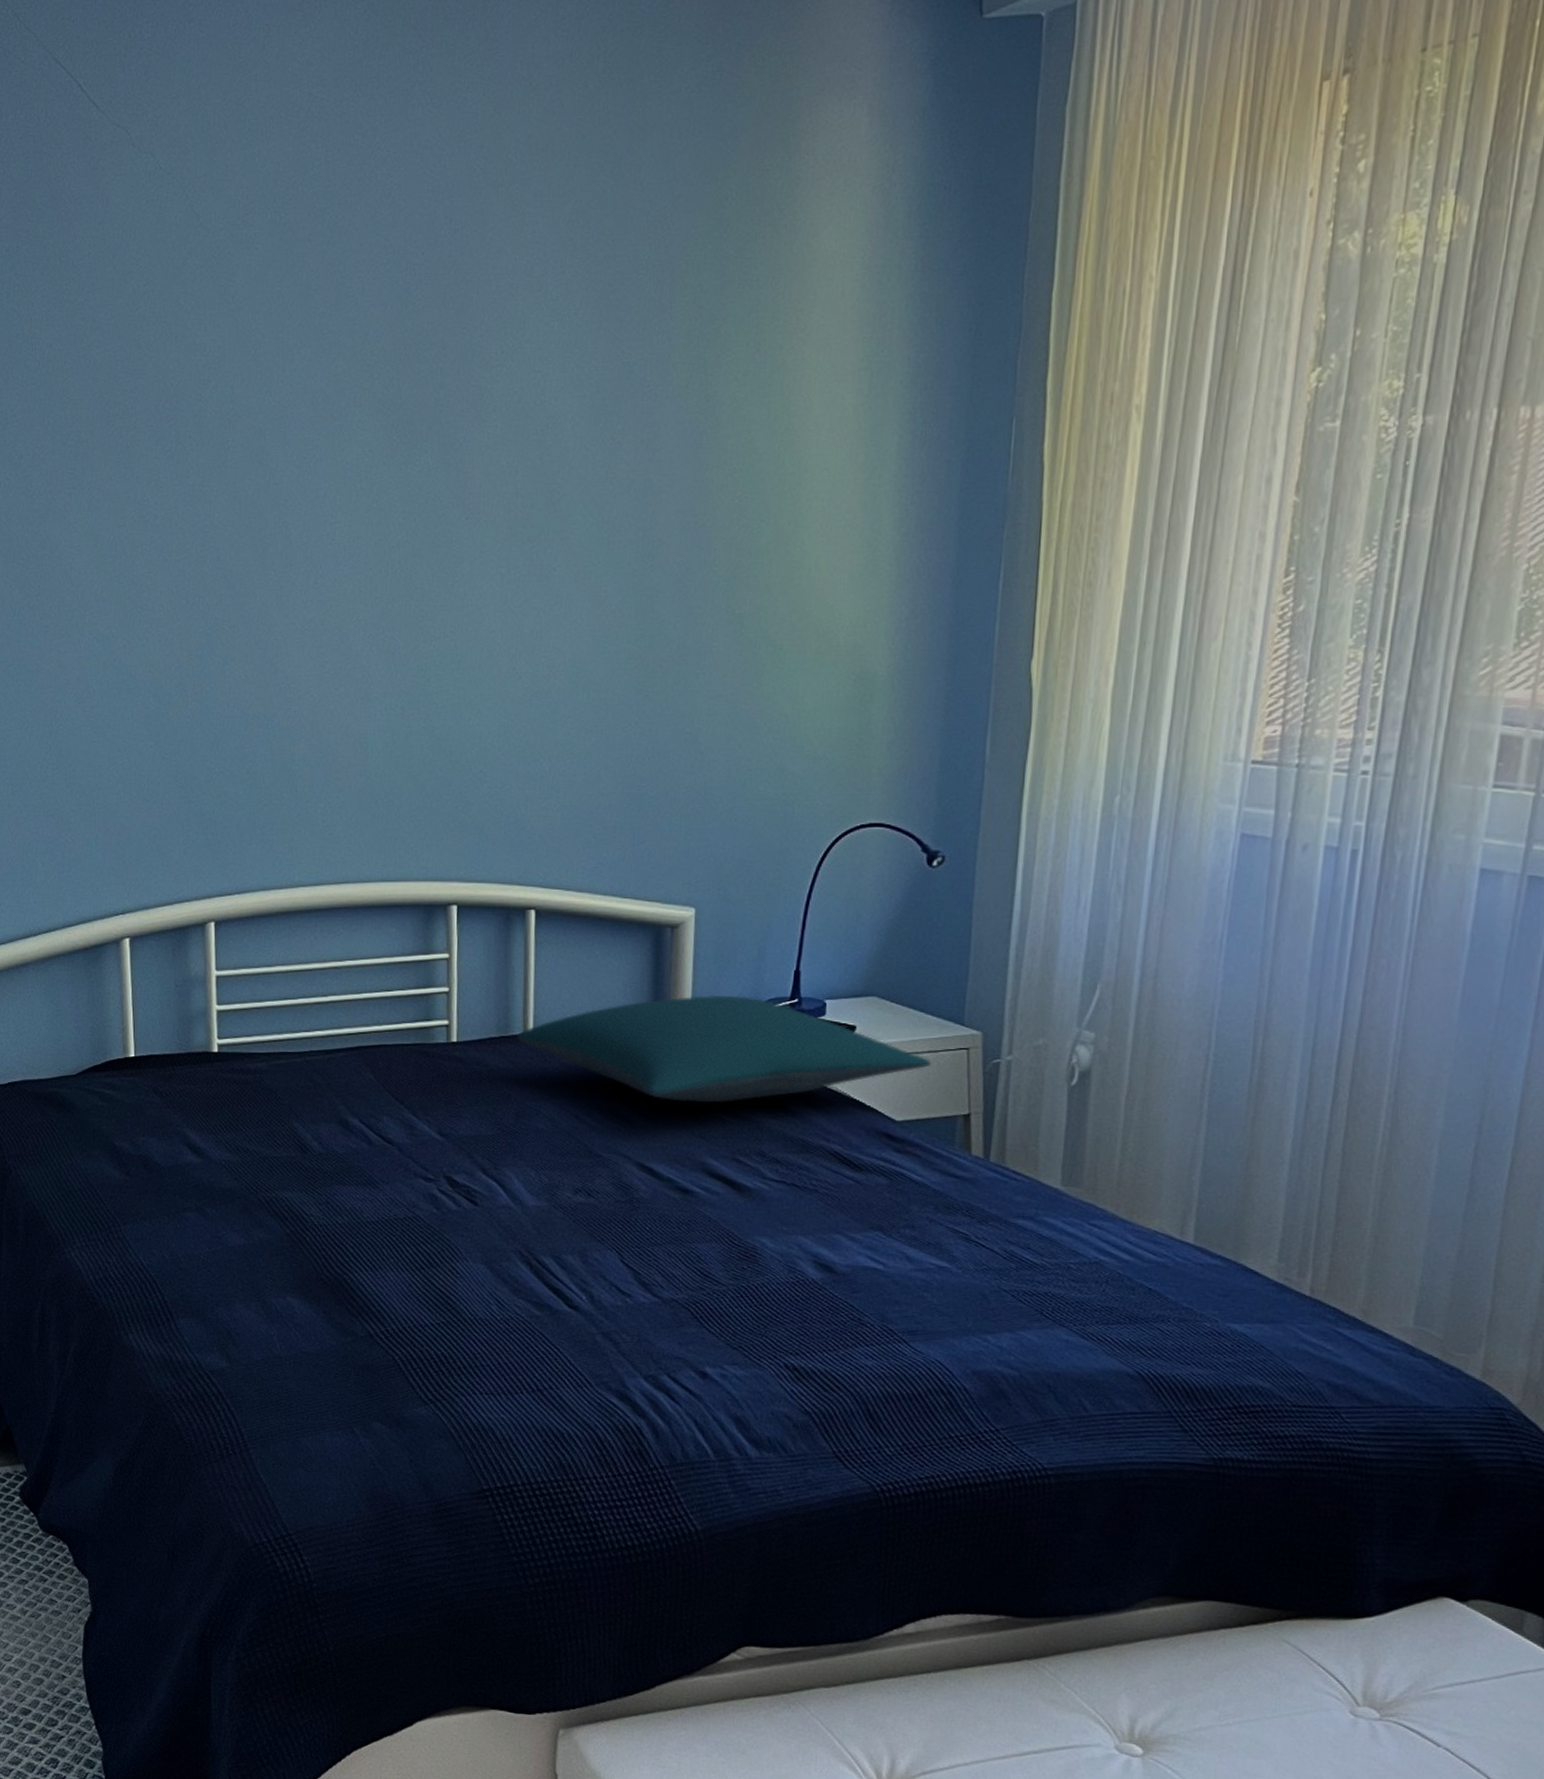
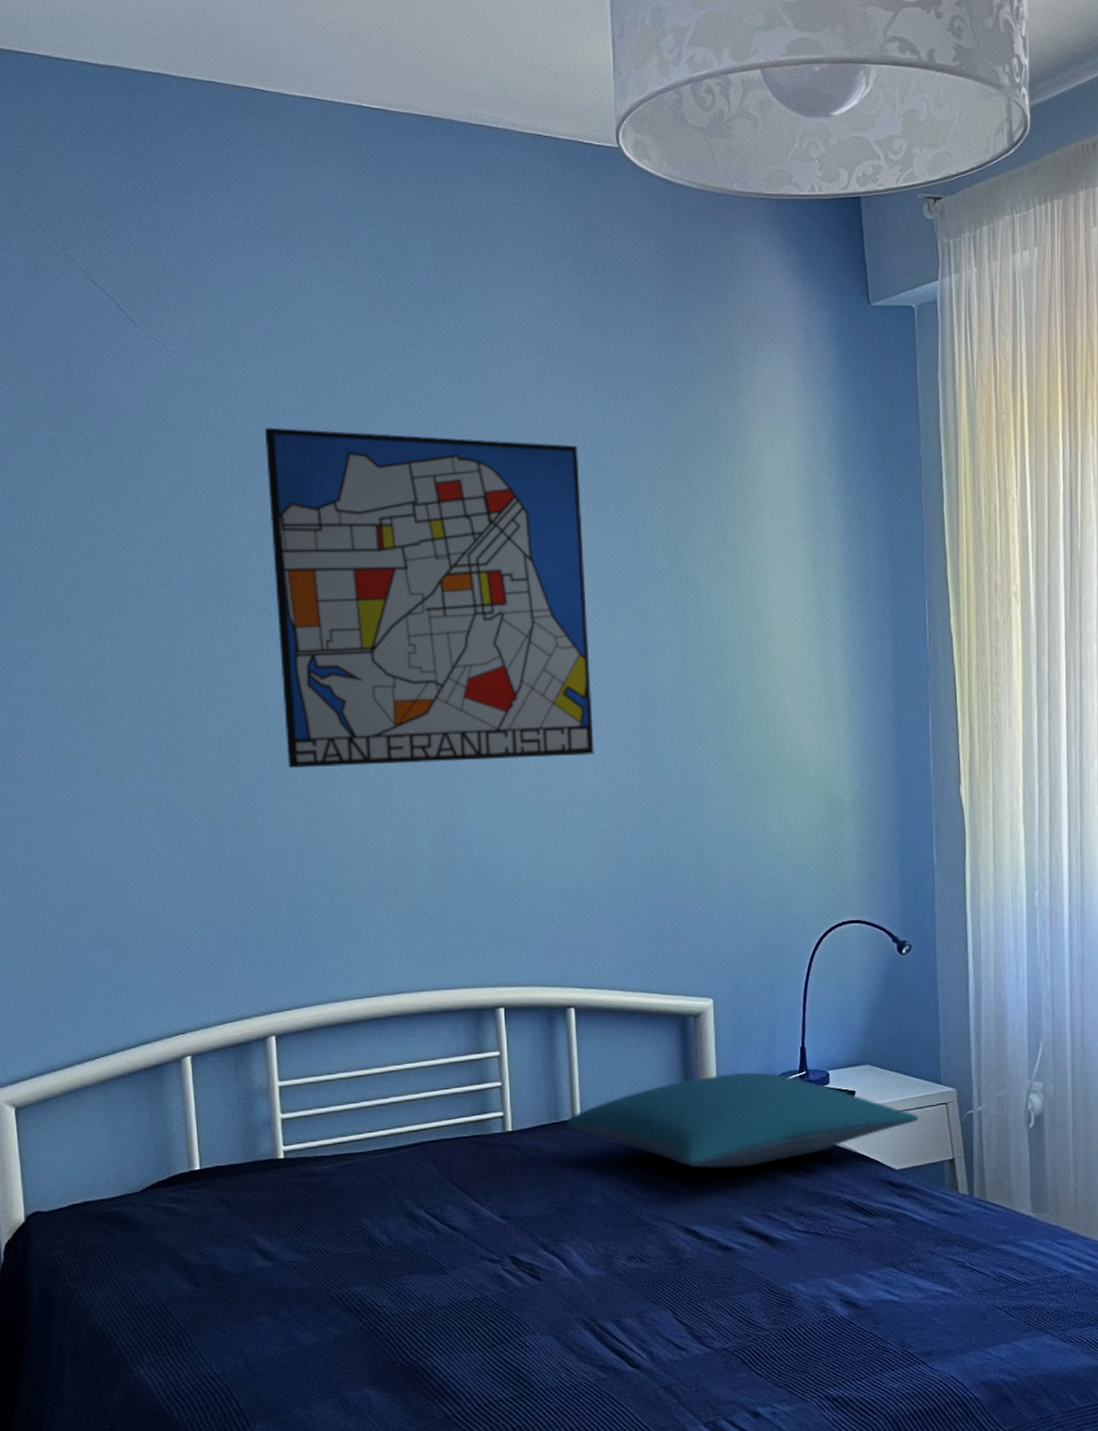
wall art: none [230,225,589,628] -> present [264,427,594,769]

